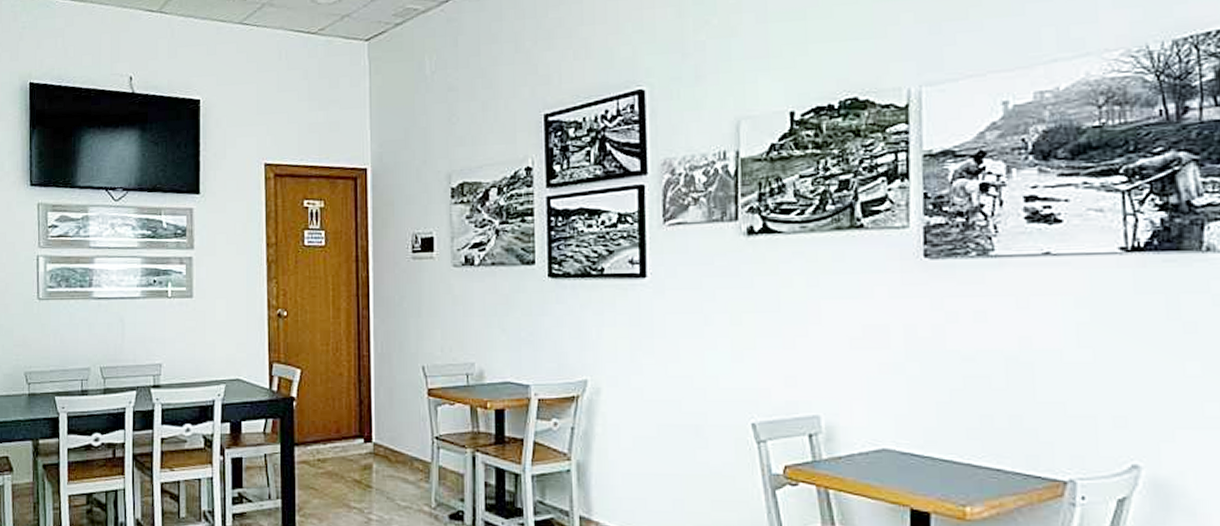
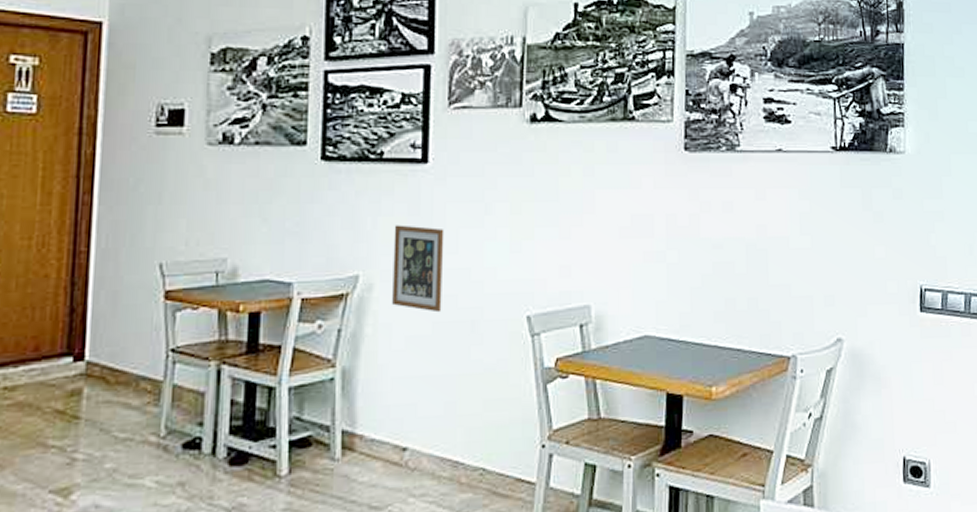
picture frame: none [617,335,666,417] -> present [392,225,444,313]

